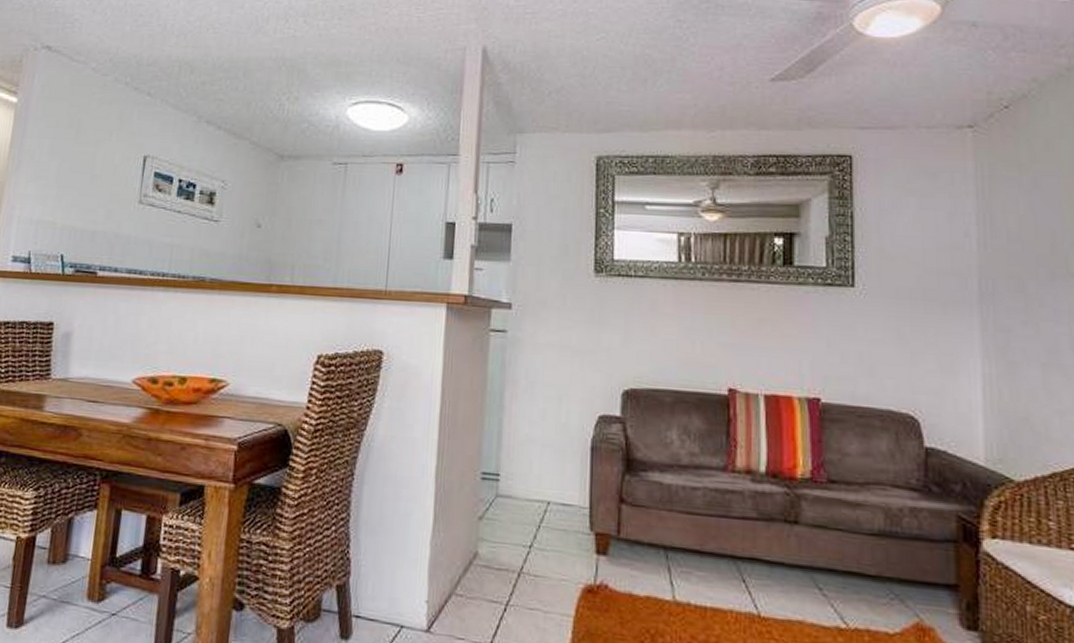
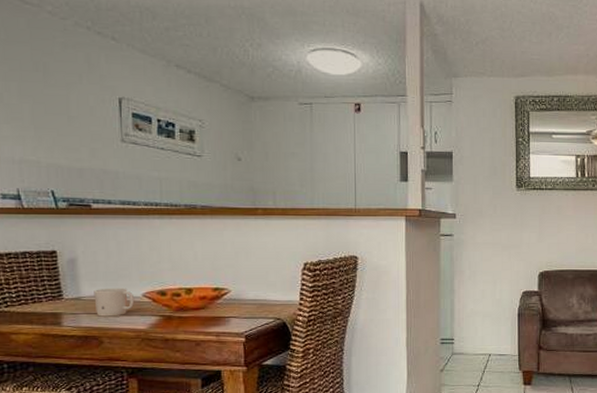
mug: none [80,369,124,405] -> present [94,288,135,317]

